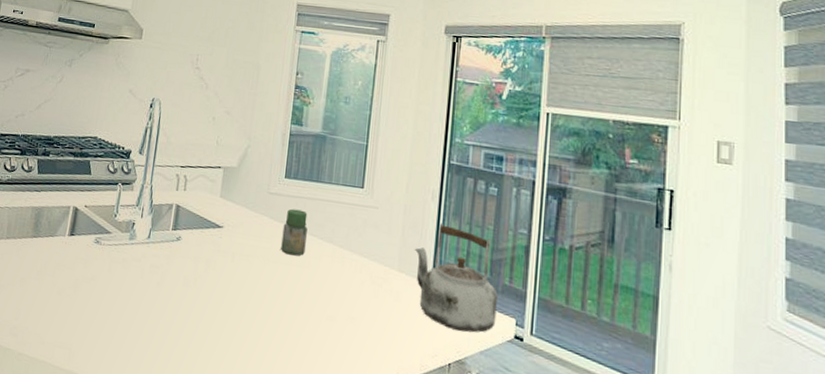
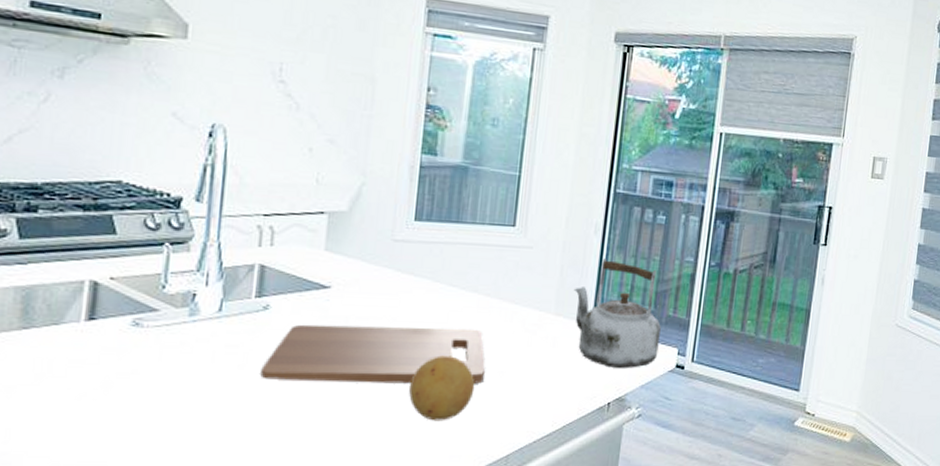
cutting board: none [172,255,339,326] -> present [260,324,485,384]
fruit: none [277,295,330,356] -> present [409,355,475,421]
jar: present [281,208,308,256] -> none [411,257,445,312]

